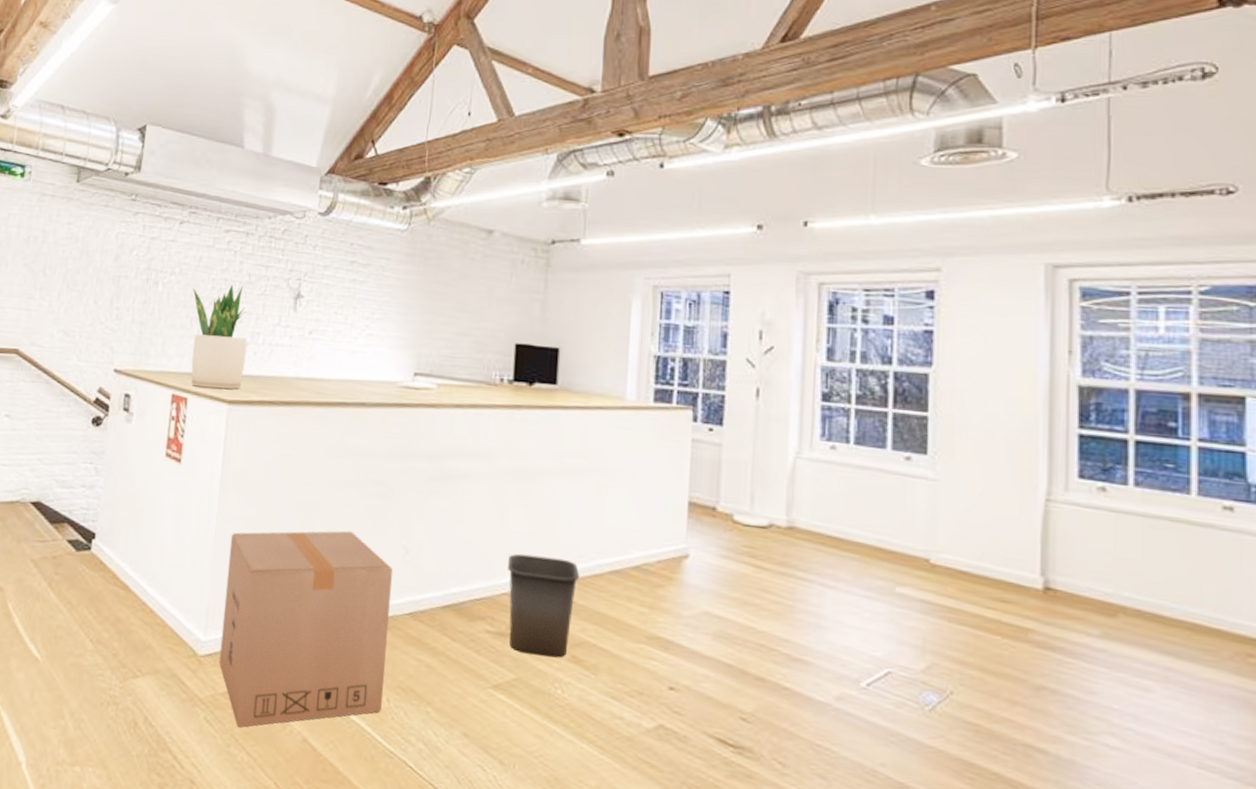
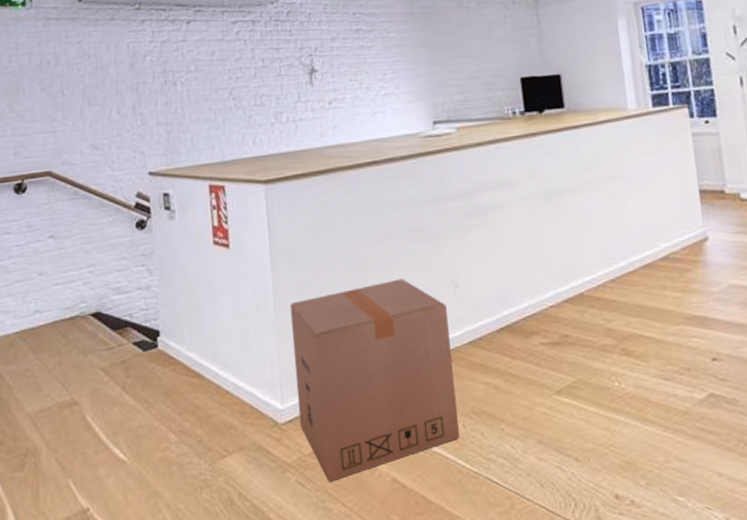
planter: present [191,284,247,390] -> none [211,72,274,174]
waste bin: present [508,553,580,658] -> none [549,263,617,357]

